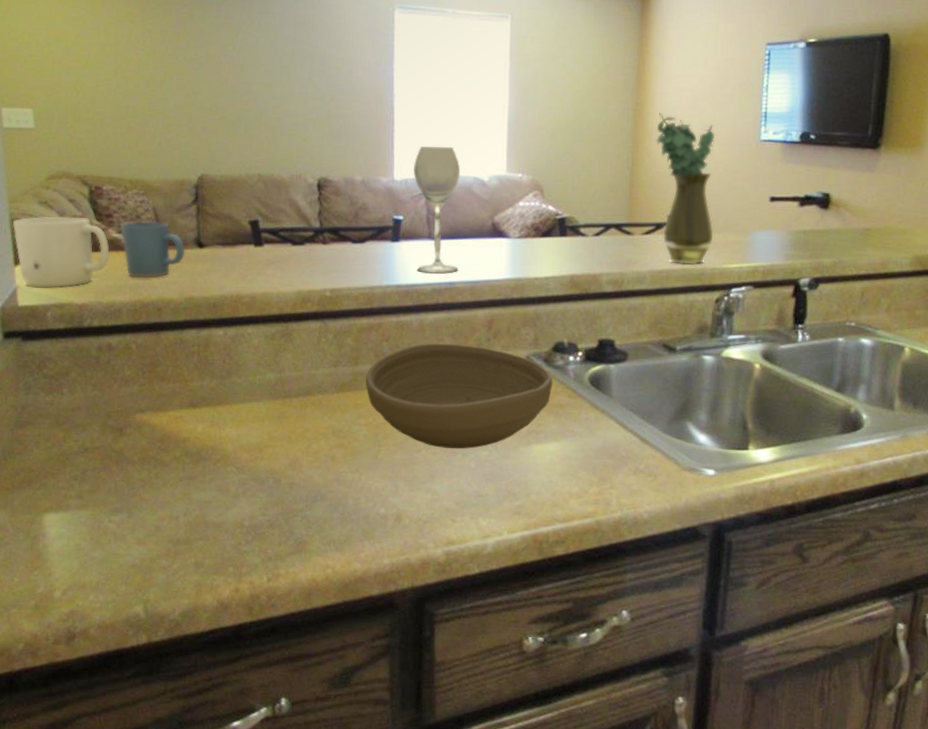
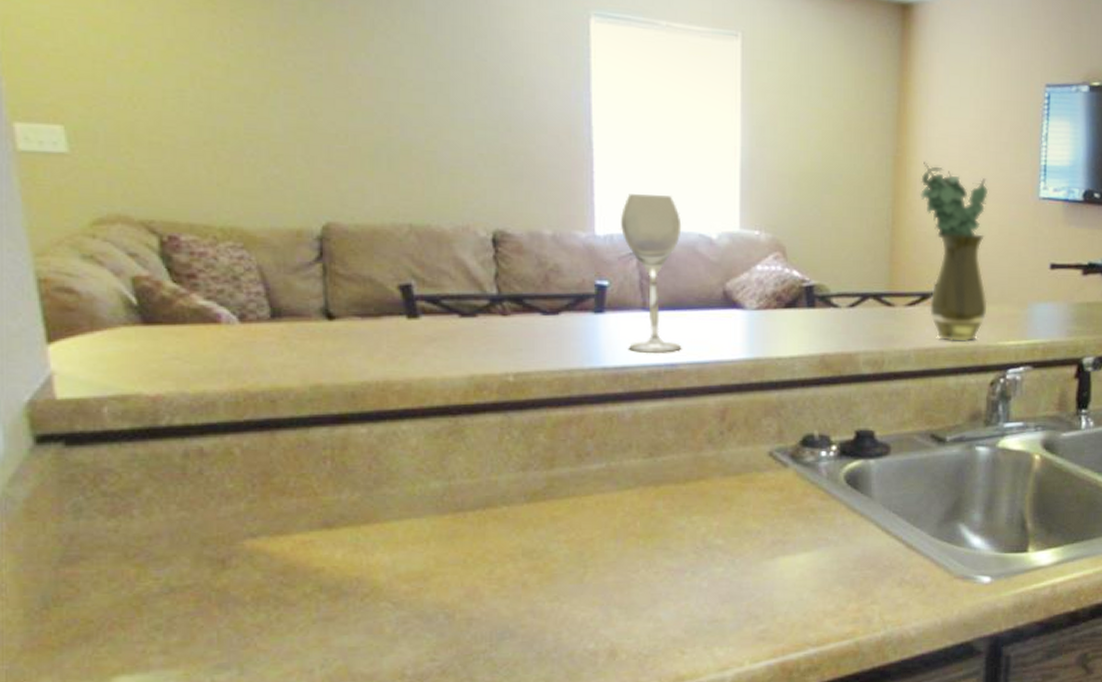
mug: present [13,216,110,288] -> none [42,276,195,375]
mug: present [119,221,185,279] -> none [208,283,308,361]
bowl: present [366,344,553,449] -> none [565,440,802,566]

